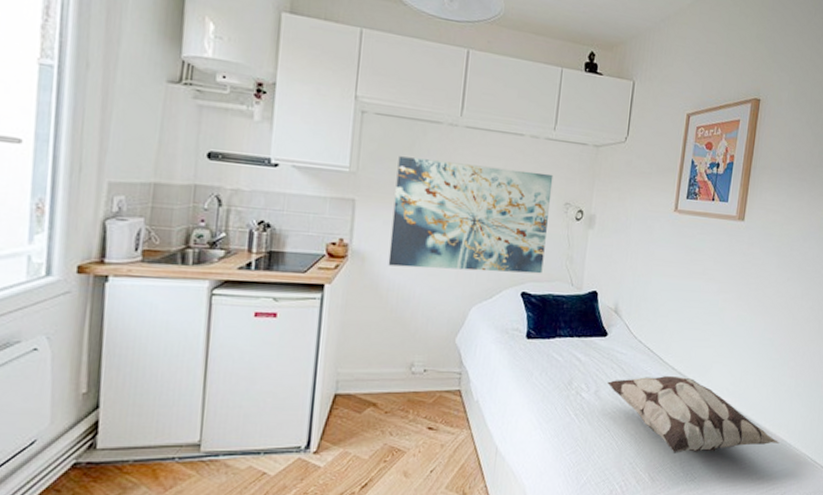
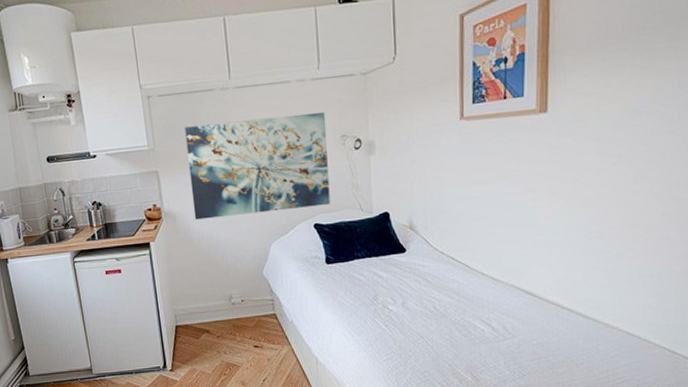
decorative pillow: present [607,376,780,453] -> none [413,281,624,354]

